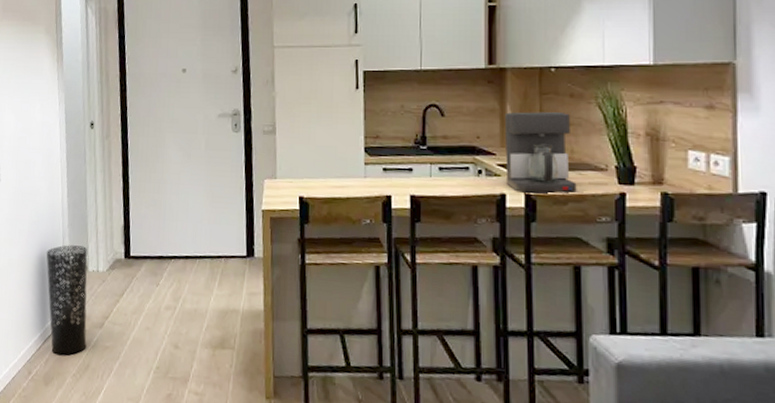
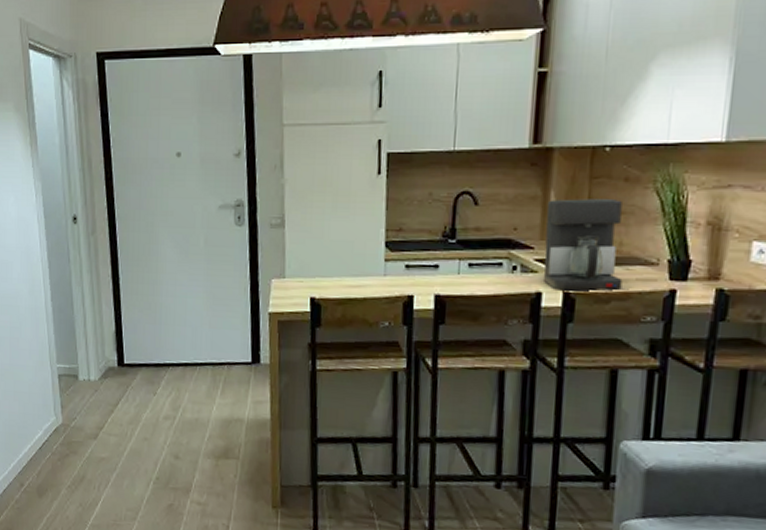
umbrella stand: present [46,245,88,356] -> none [31,352,81,468]

